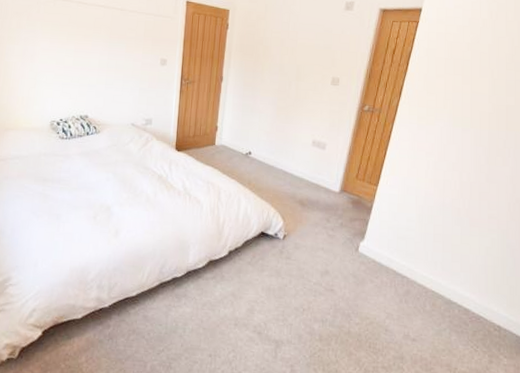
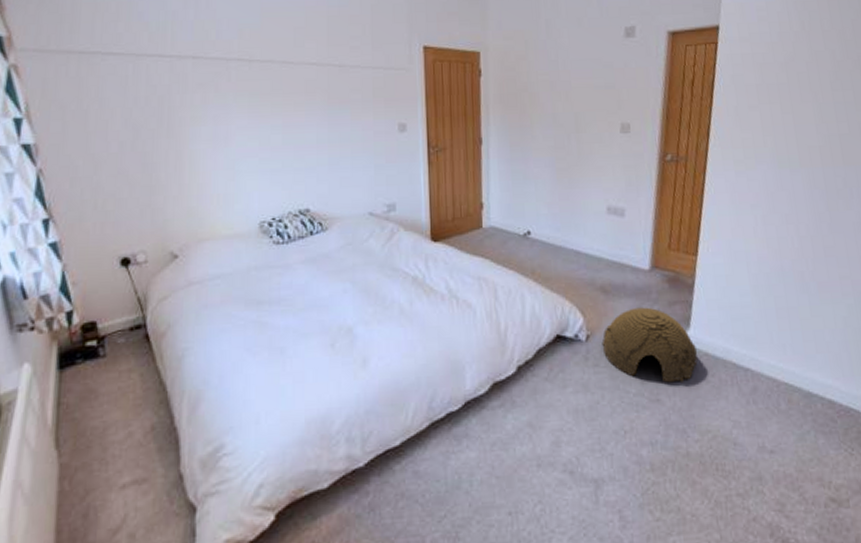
woven basket: none [294,219,367,279] -> present [601,307,698,383]

